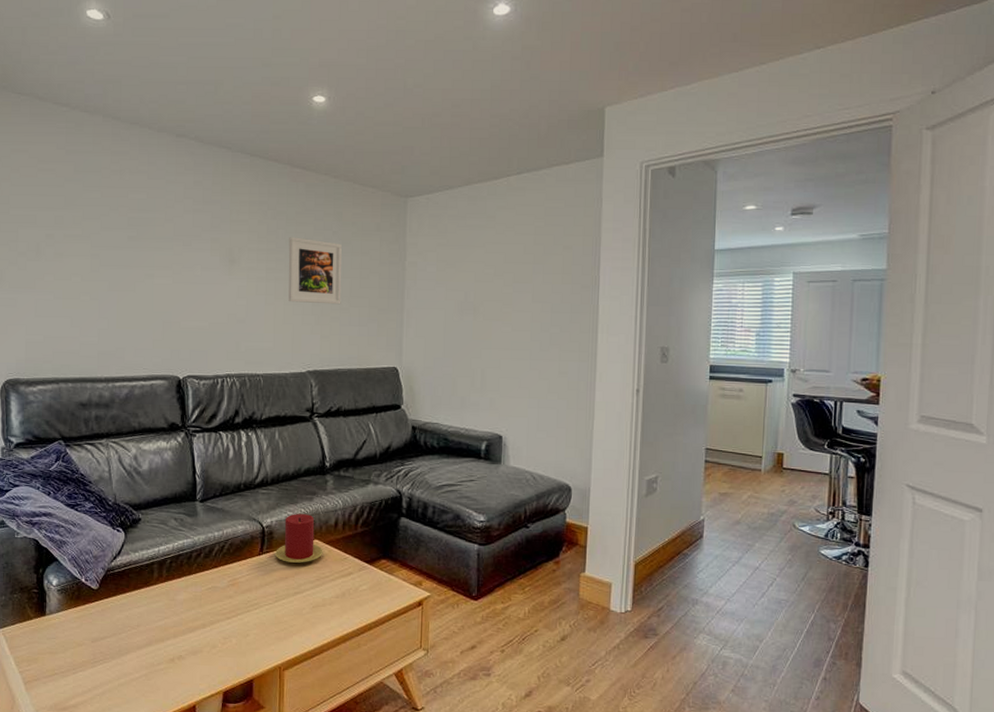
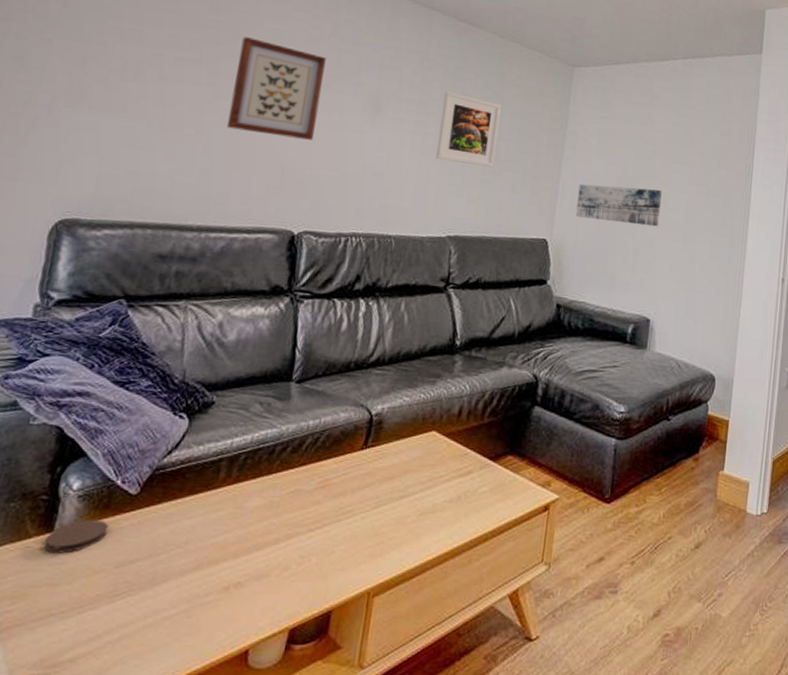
coaster: none [41,607,82,631] -> present [43,519,109,554]
wall art: none [113,209,184,296] -> present [227,37,326,140]
candle: present [275,514,323,563] -> none [382,399,441,460]
wall art: none [422,311,505,348] -> present [575,183,662,227]

